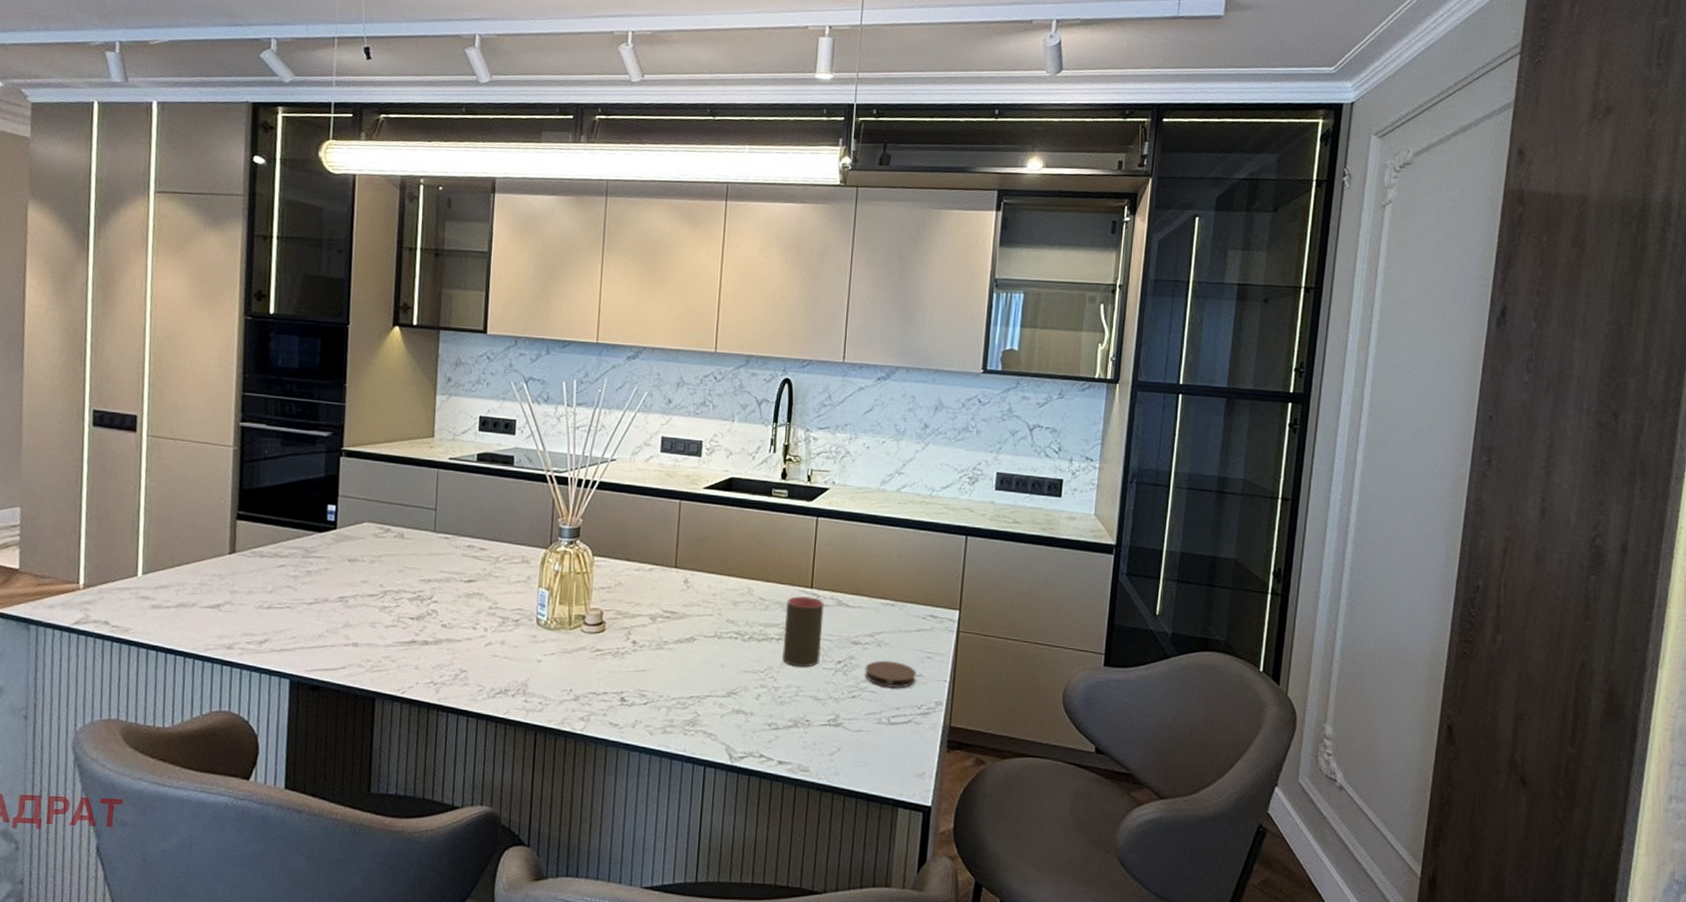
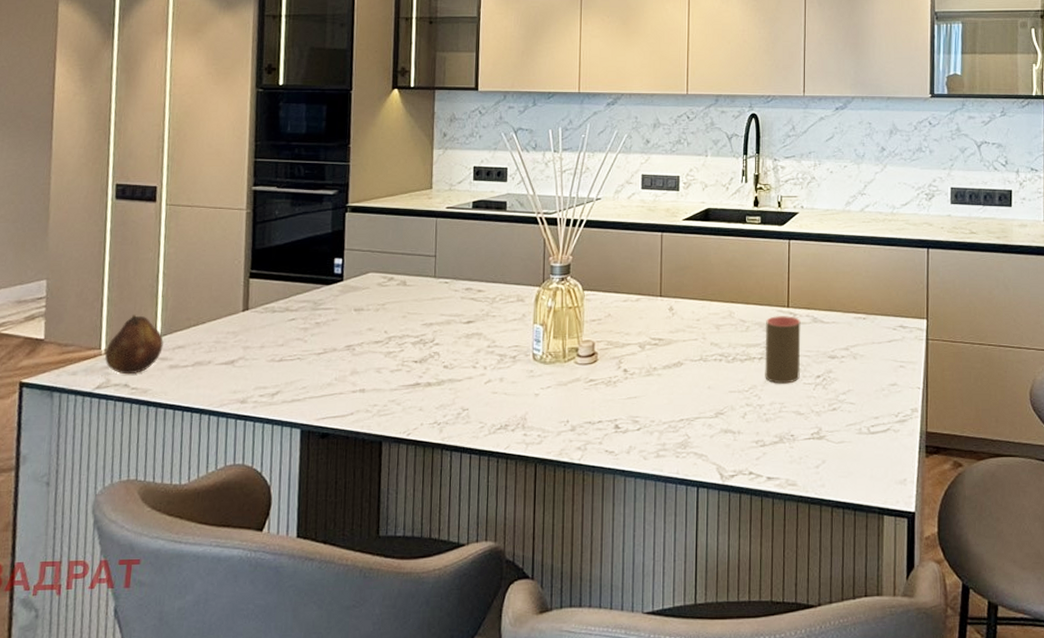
fruit: none [84,549,145,612] -> present [105,314,163,375]
coaster: present [864,660,916,689] -> none [843,372,891,399]

